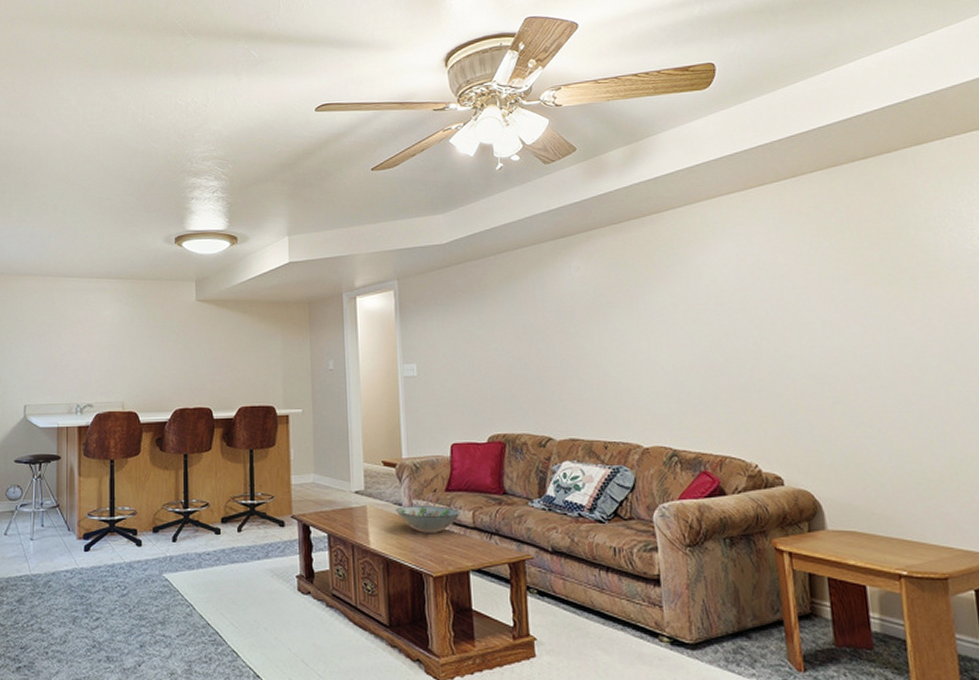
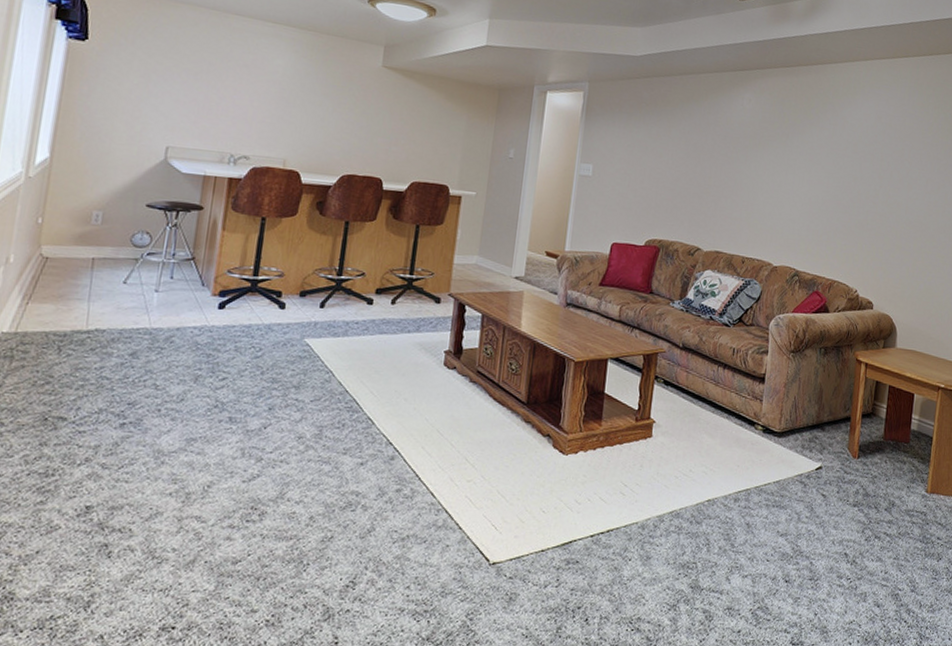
decorative bowl: present [395,506,461,533] -> none [550,295,610,322]

